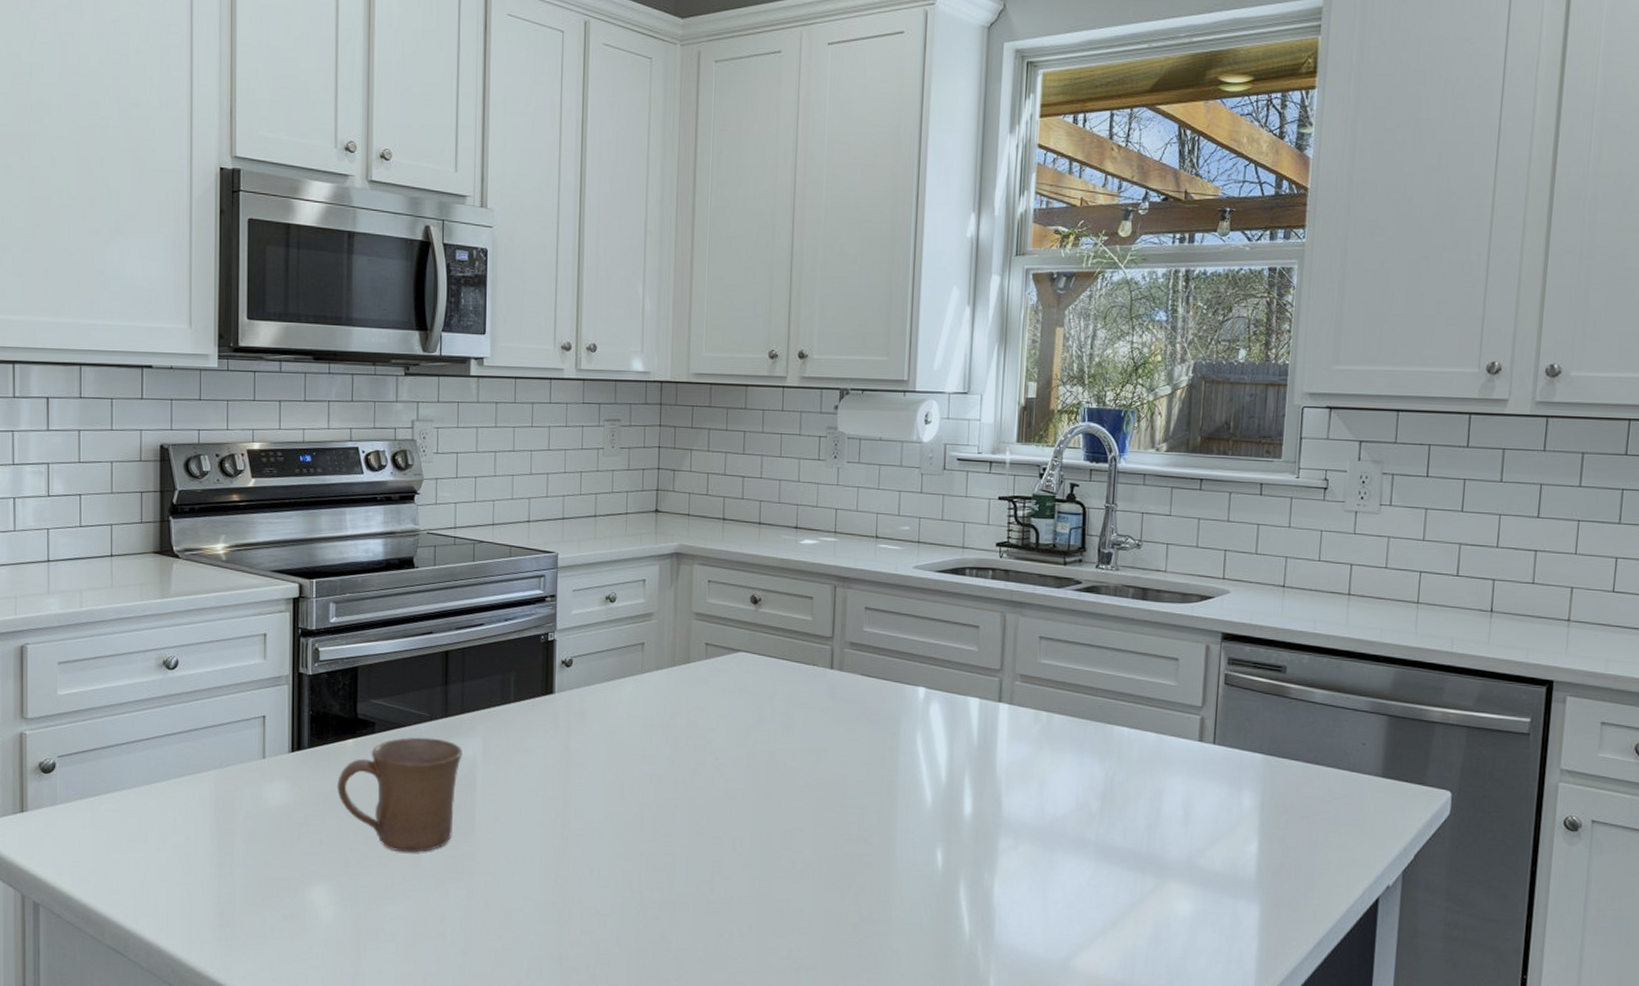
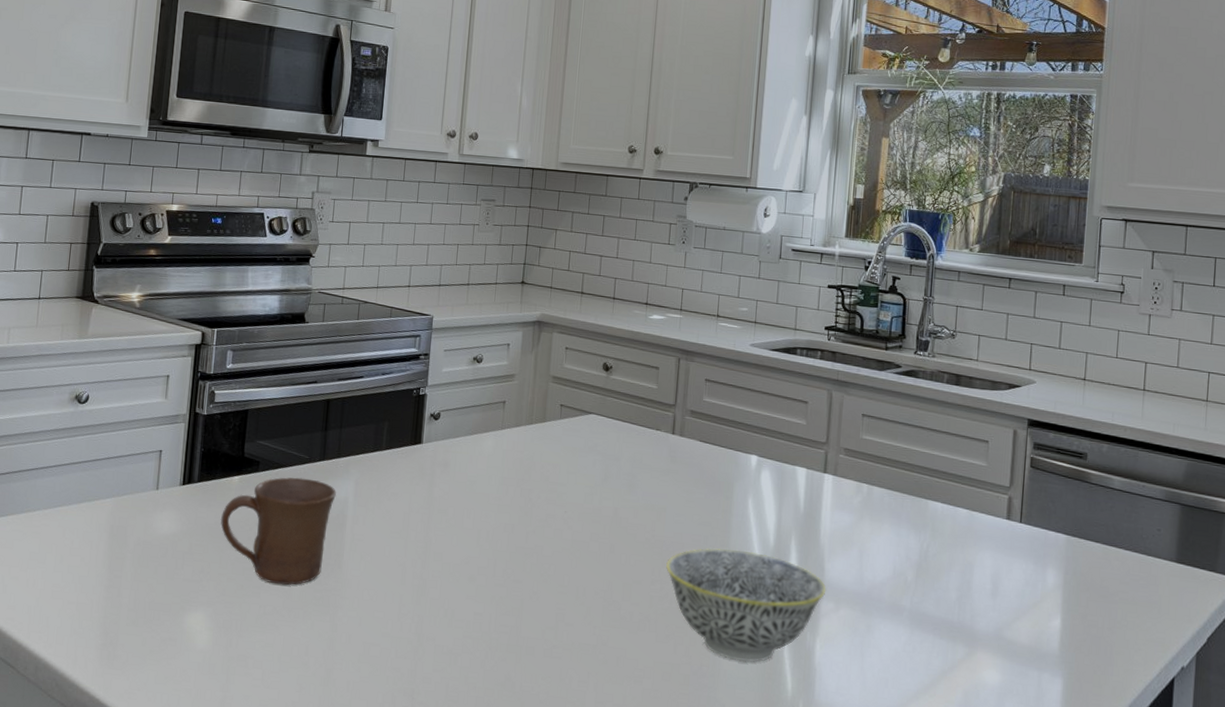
bowl: none [829,788,1004,907] -> present [666,548,827,663]

